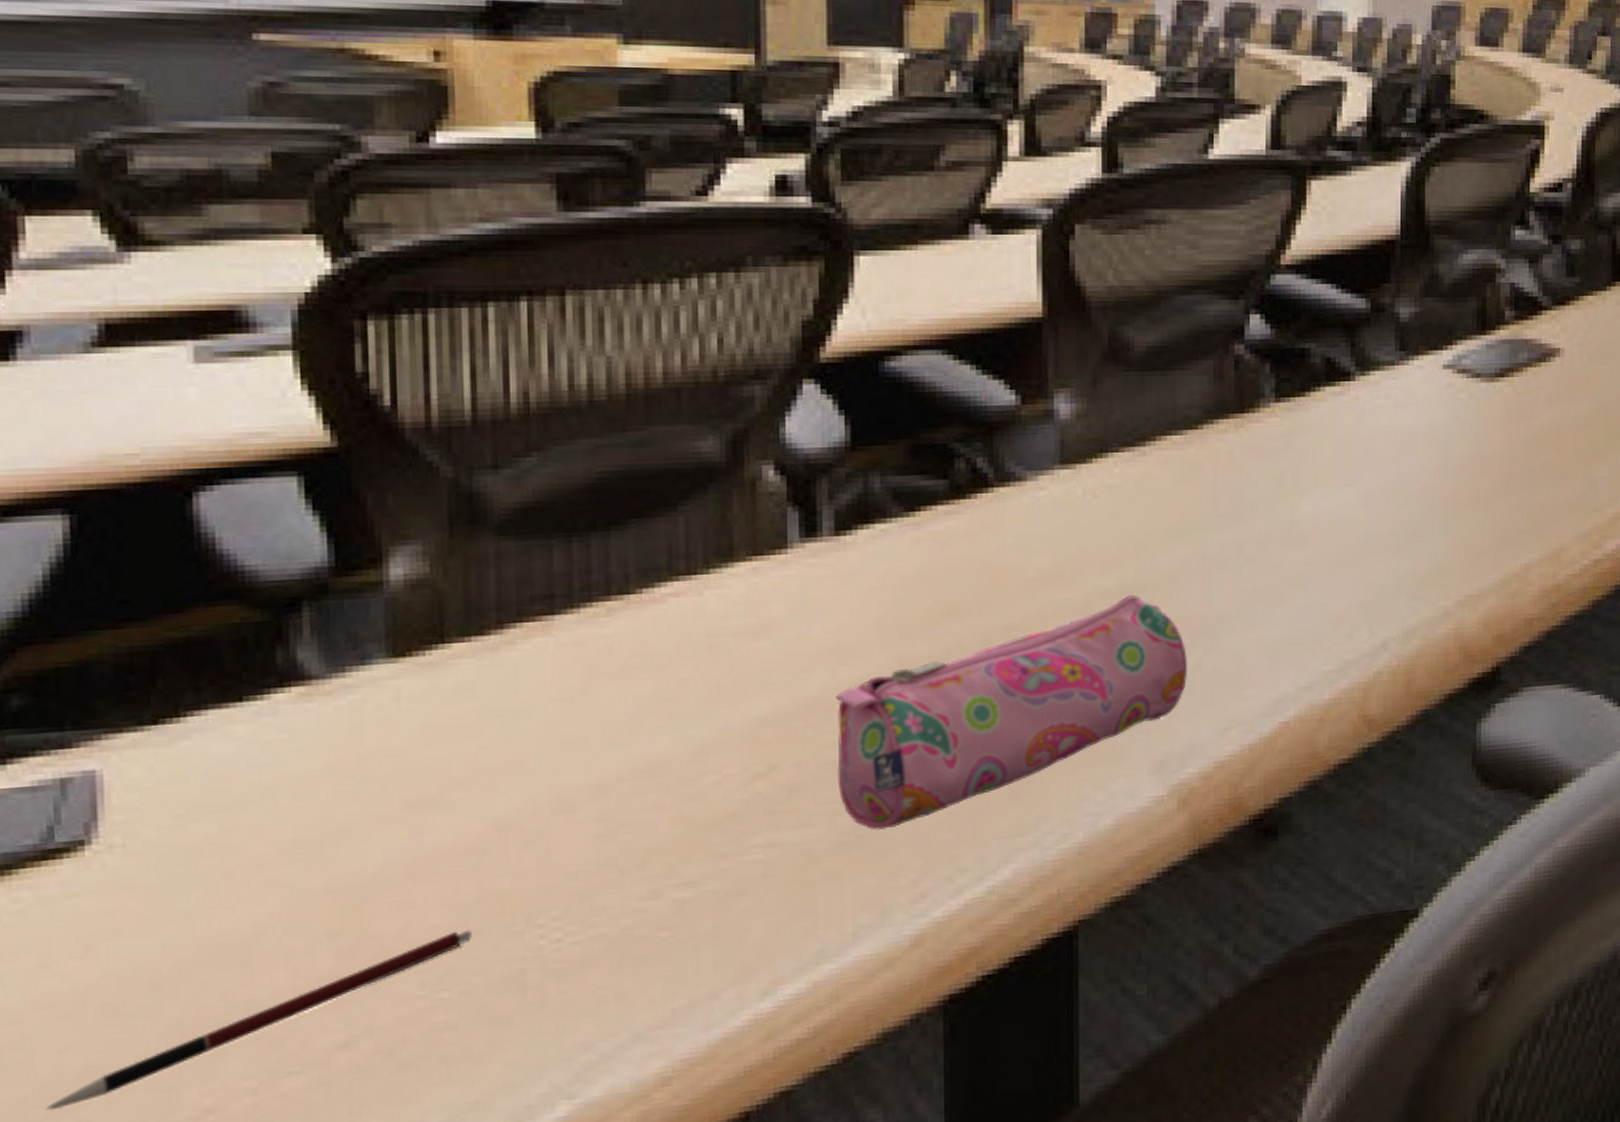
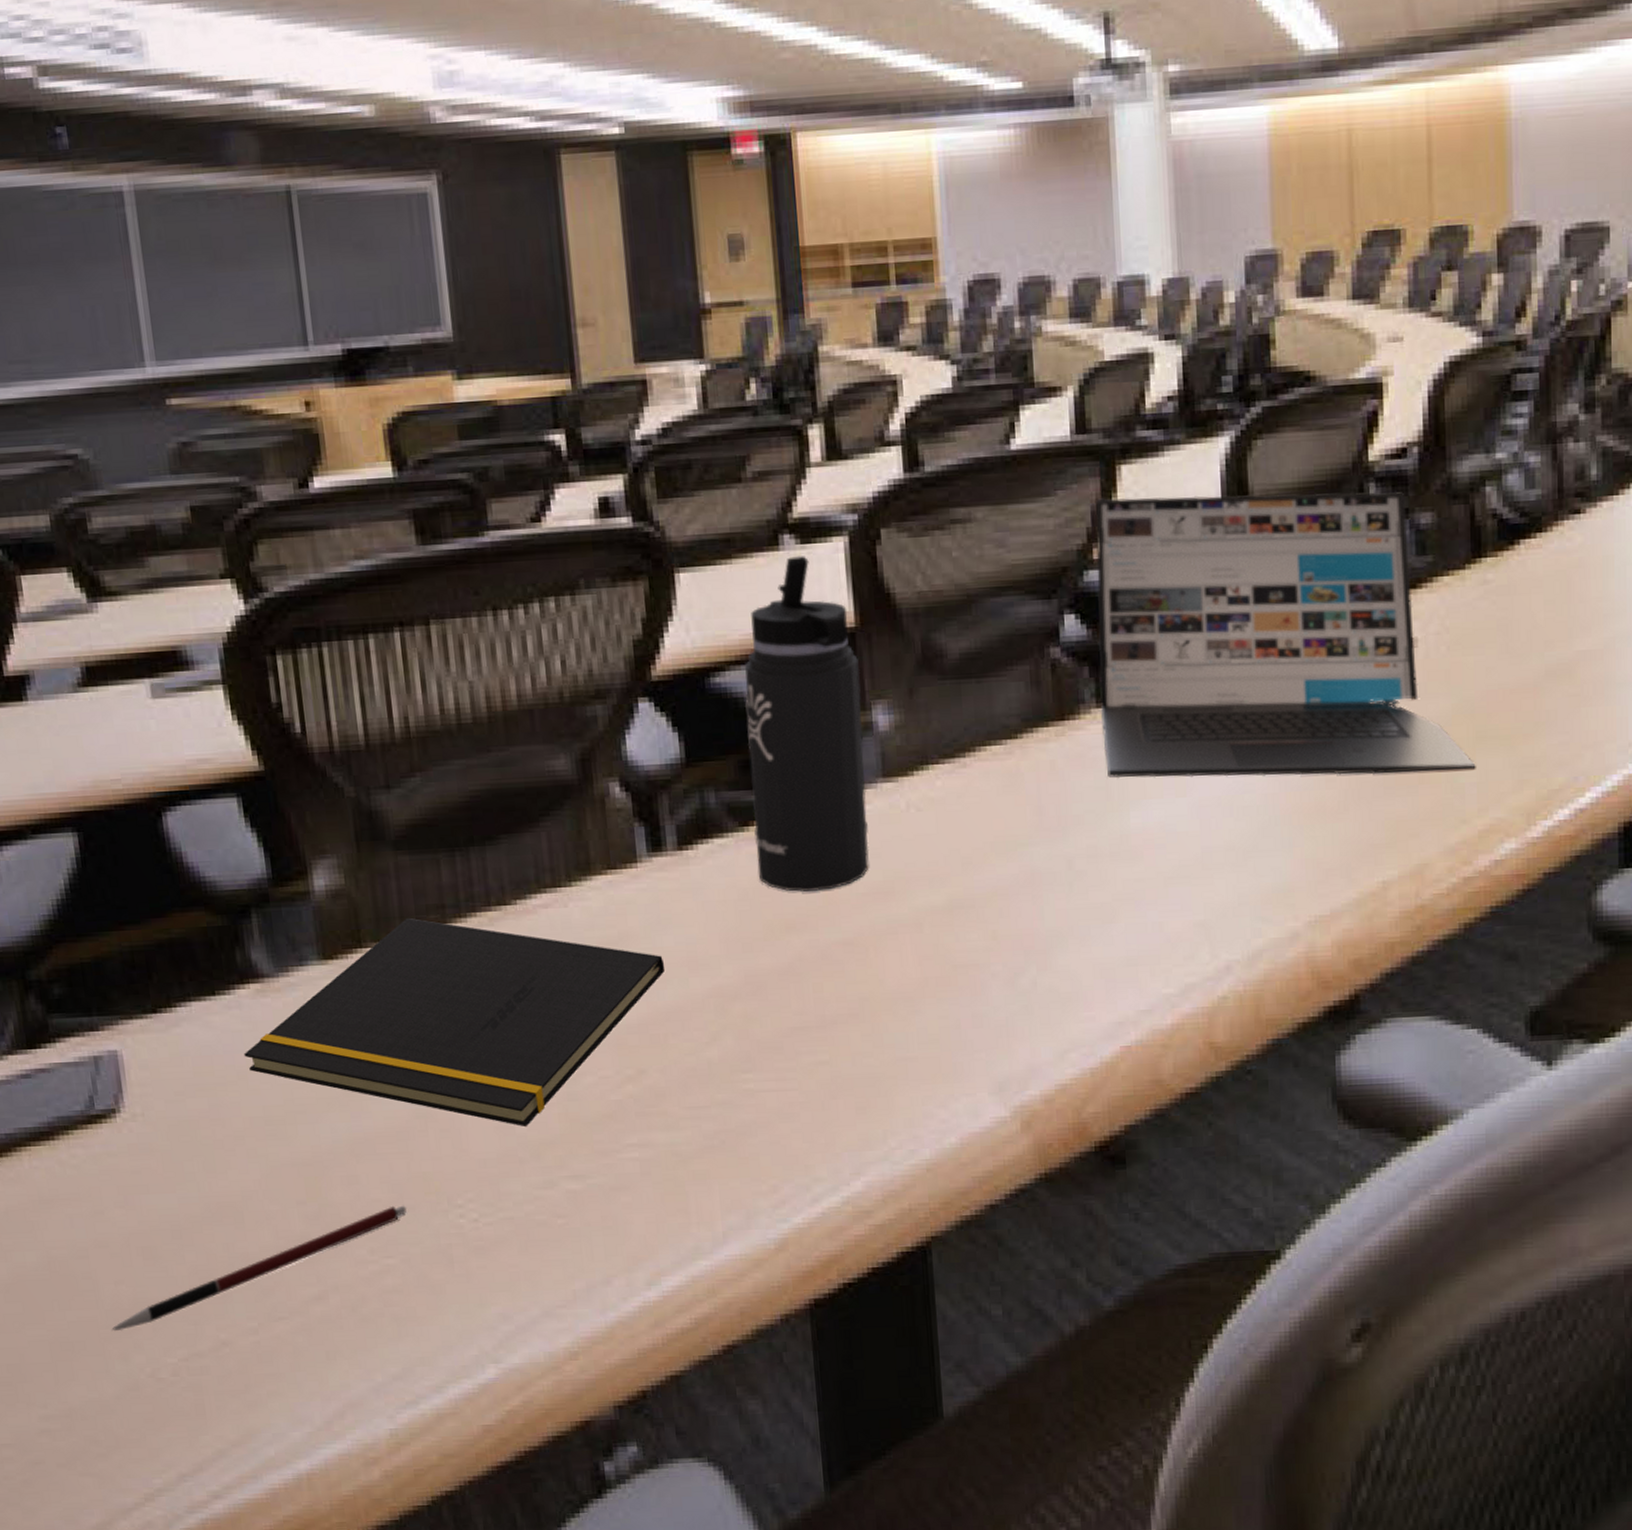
notepad: none [274,609,810,833] -> present [243,917,665,1126]
pencil case: present [836,594,1188,830] -> none [691,911,1024,1136]
thermos bottle: none [921,246,1045,577] -> present [744,556,869,892]
laptop: none [1280,209,1608,468] -> present [1094,492,1476,778]

